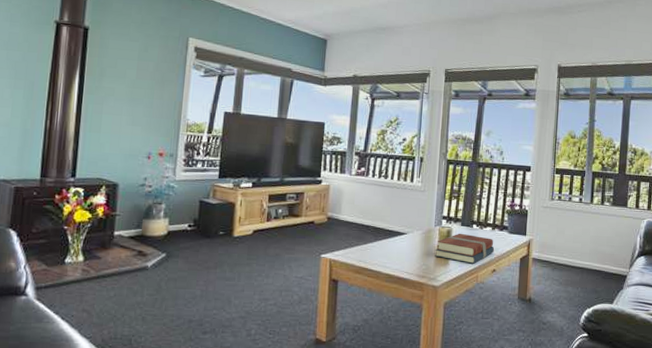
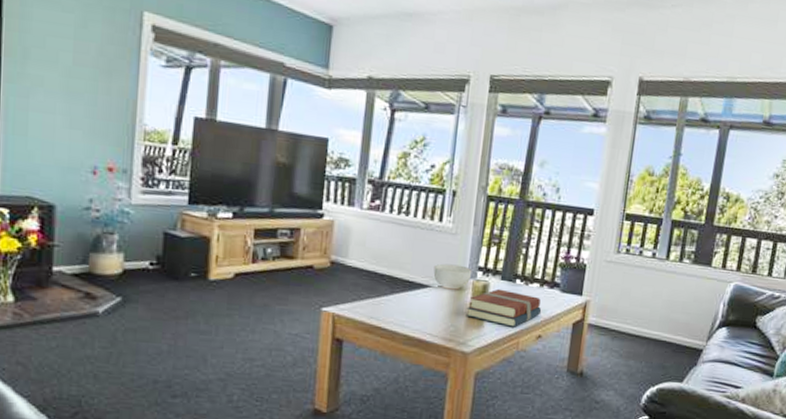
bowl: none [408,215,438,236] -> present [433,263,473,290]

